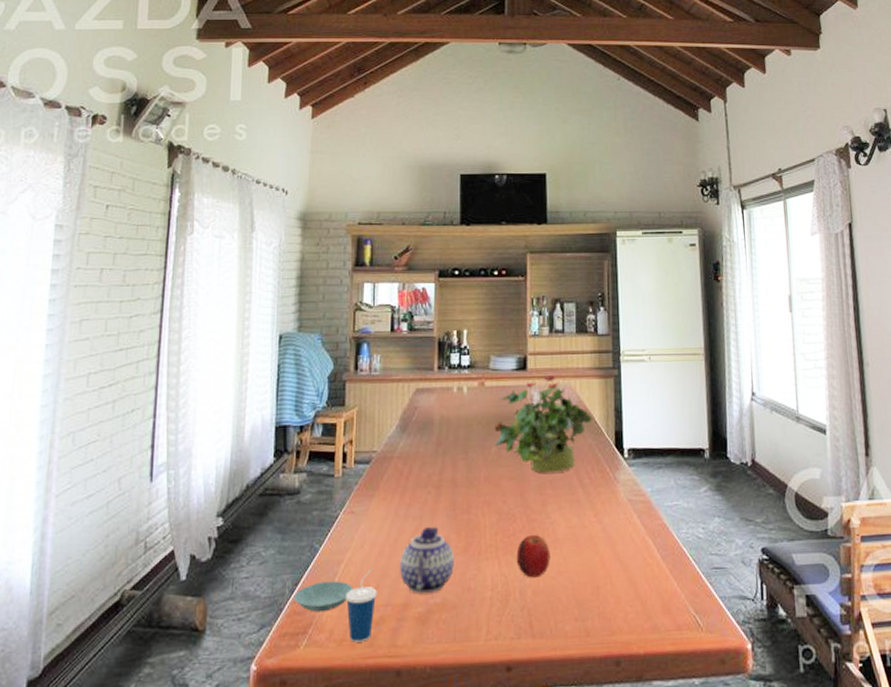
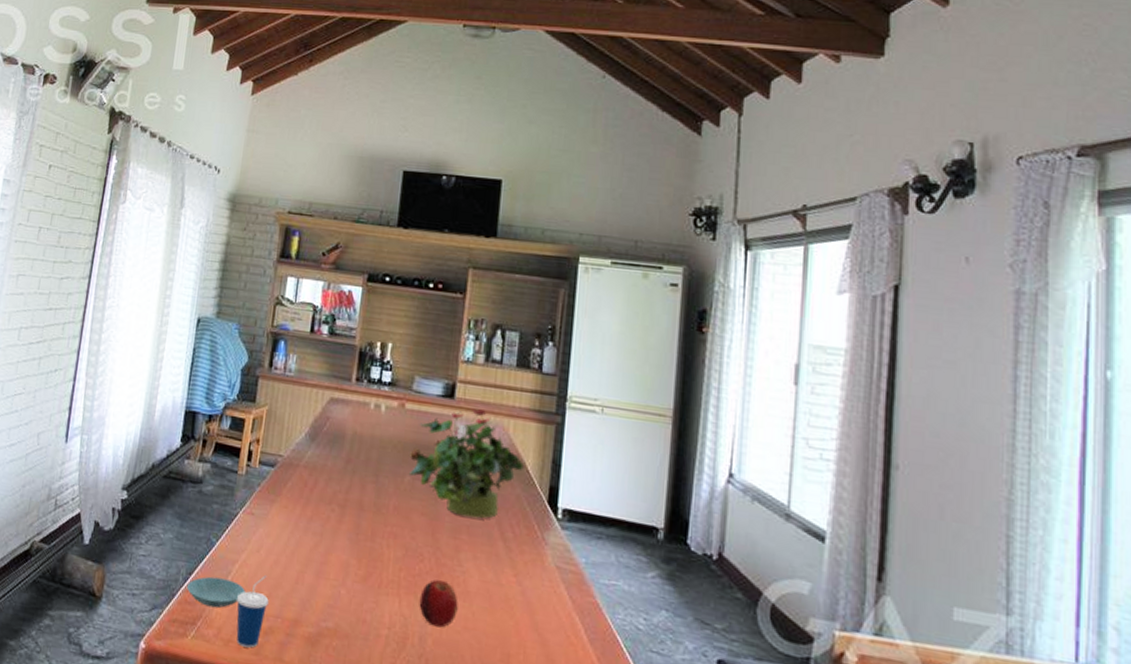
teapot: present [400,526,454,594] -> none [293,546,353,617]

